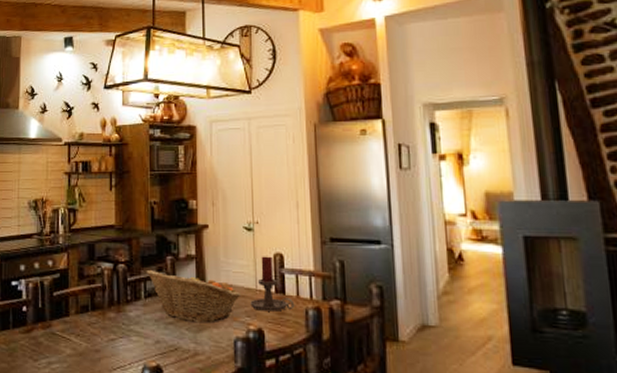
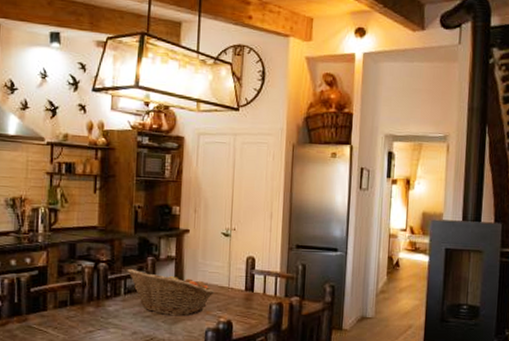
candle holder: present [250,256,295,312] -> none [222,259,261,306]

